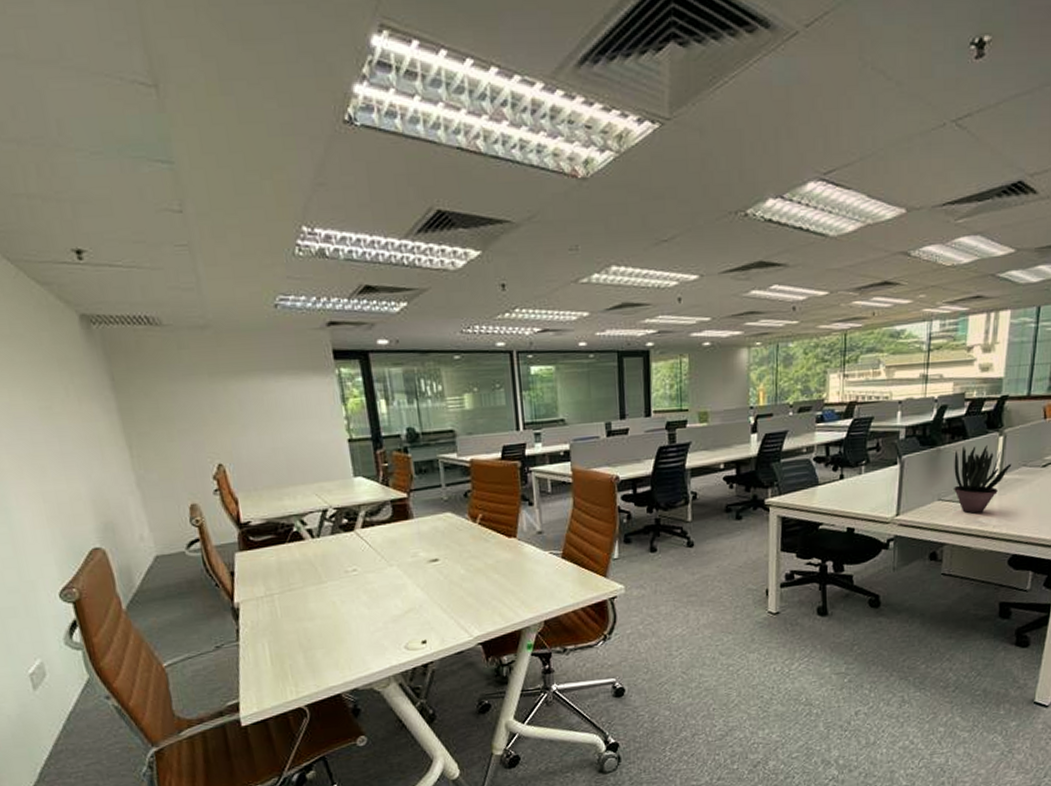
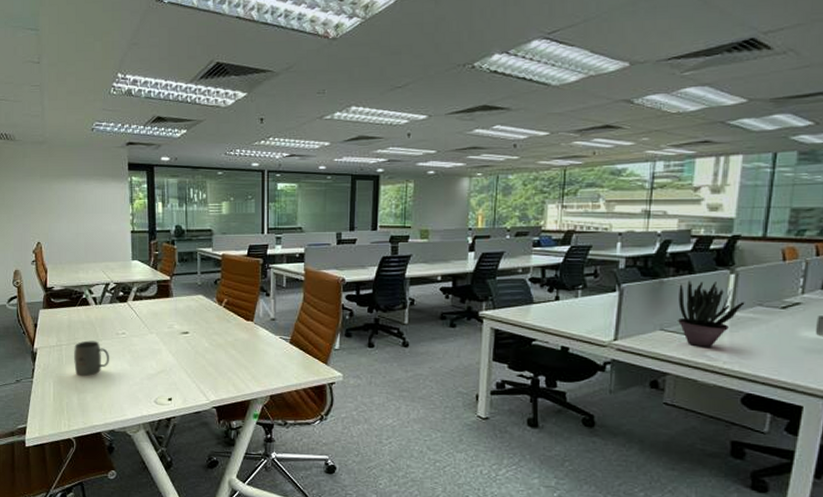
mug: none [290,583,341,630] -> present [74,340,110,377]

